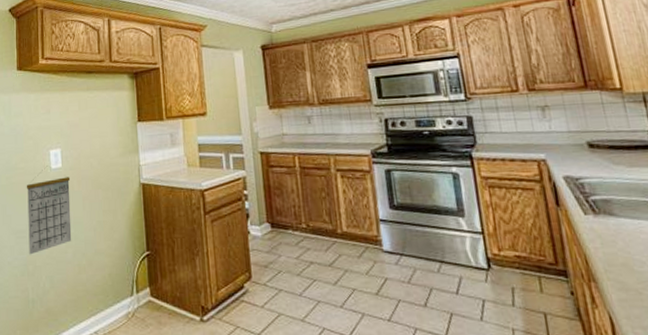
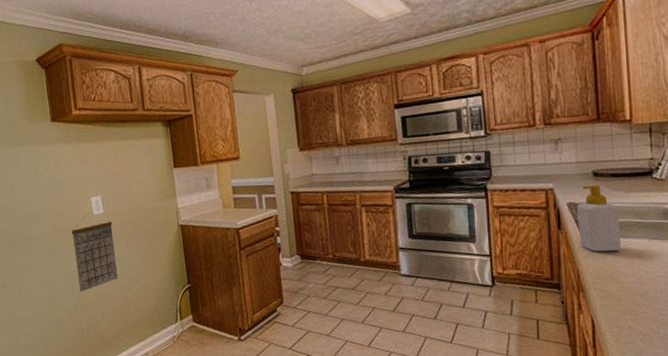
soap bottle: none [574,157,633,235] -> present [577,184,622,252]

